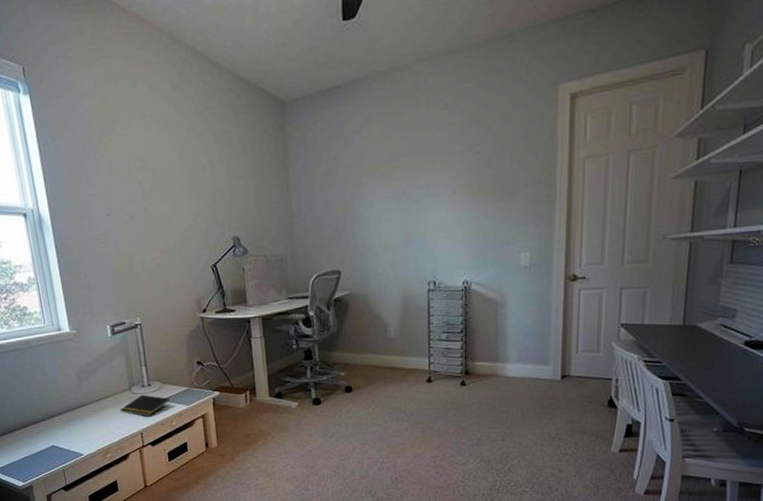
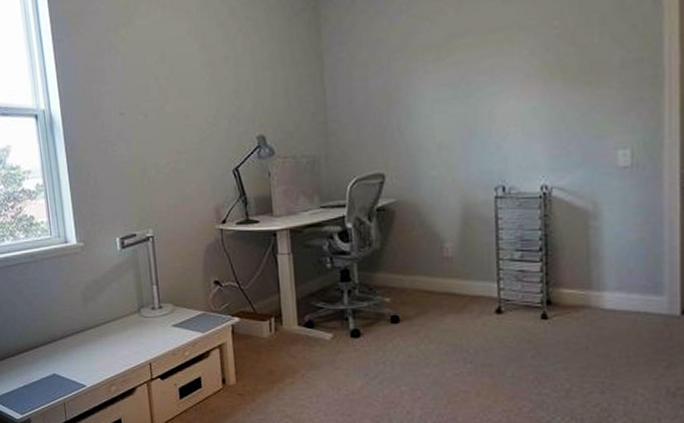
notepad: present [120,394,171,417] -> none [127,318,184,345]

